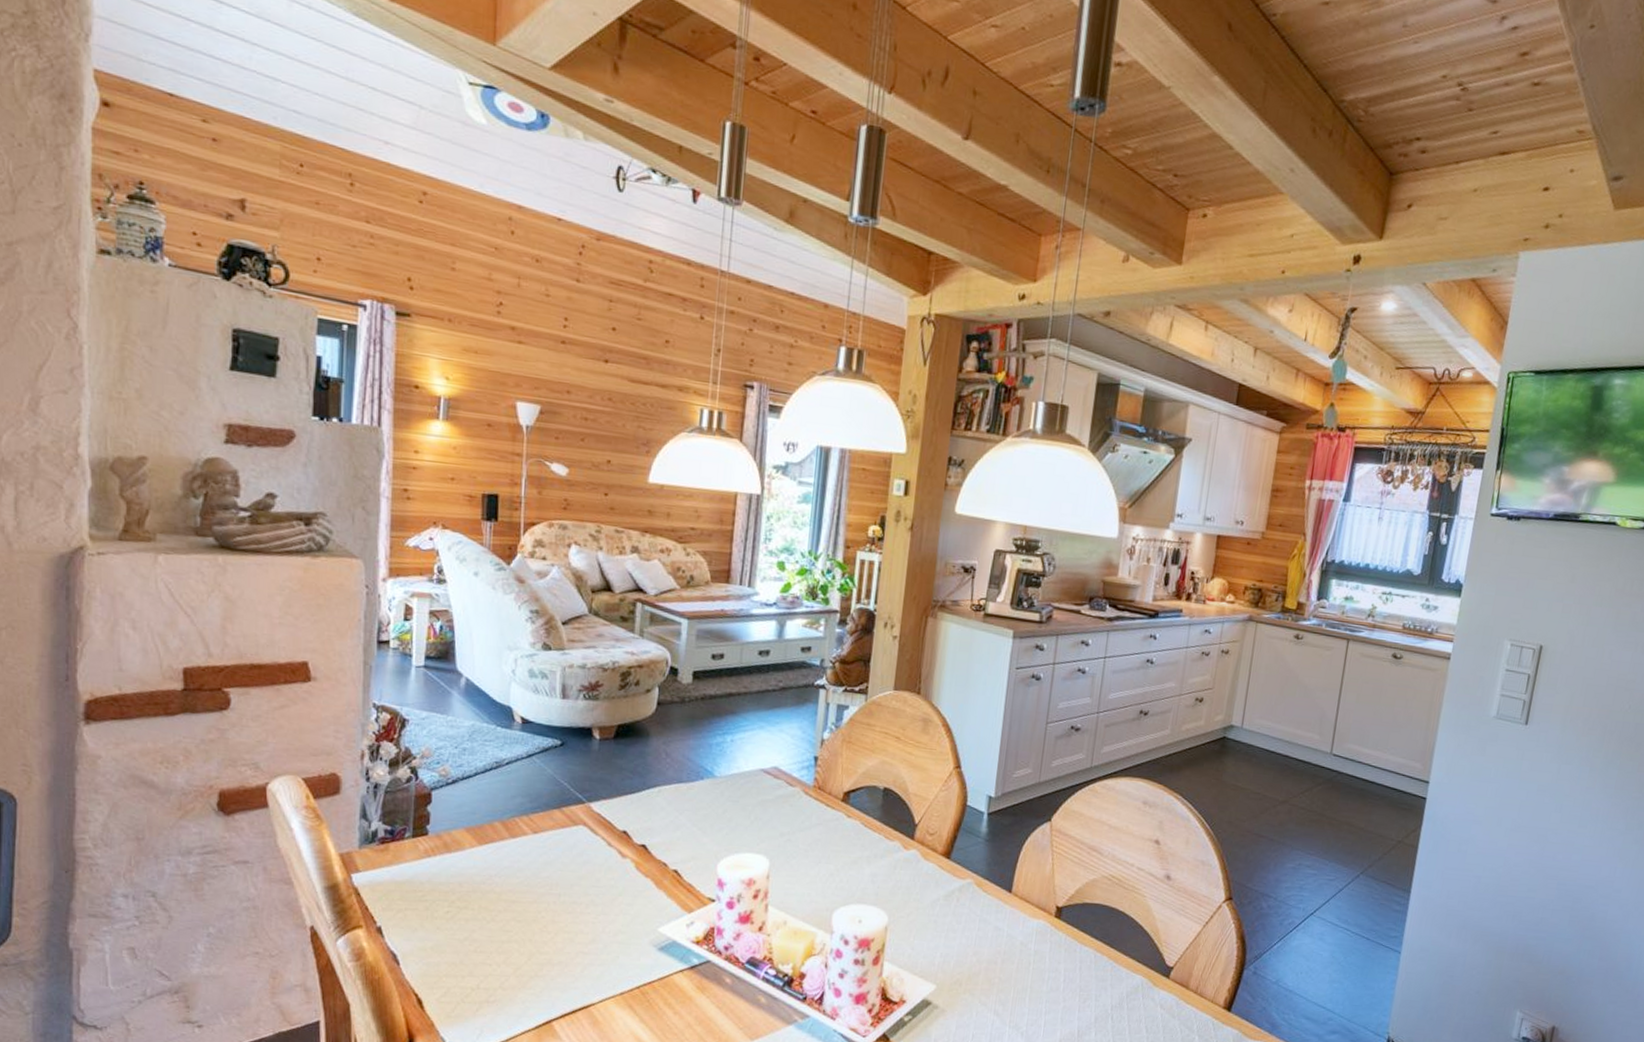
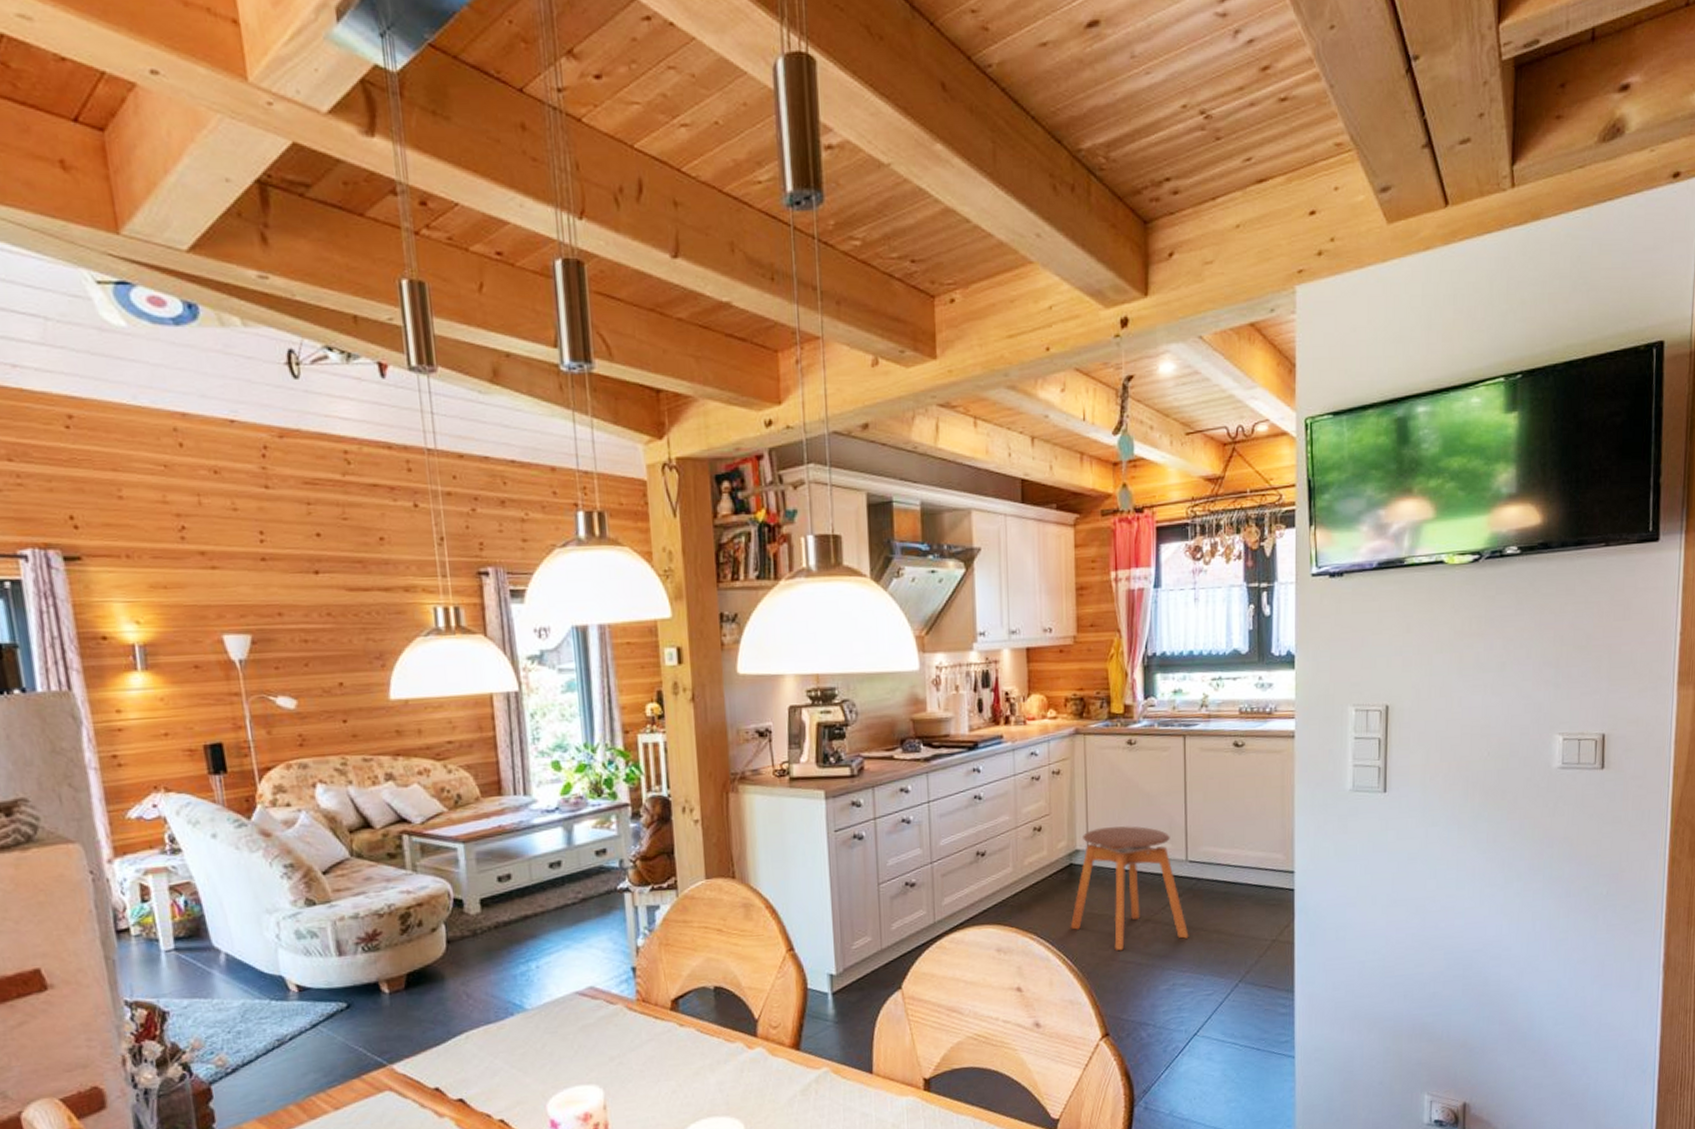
stool: none [1213,709,1322,825] -> present [1070,826,1189,951]

